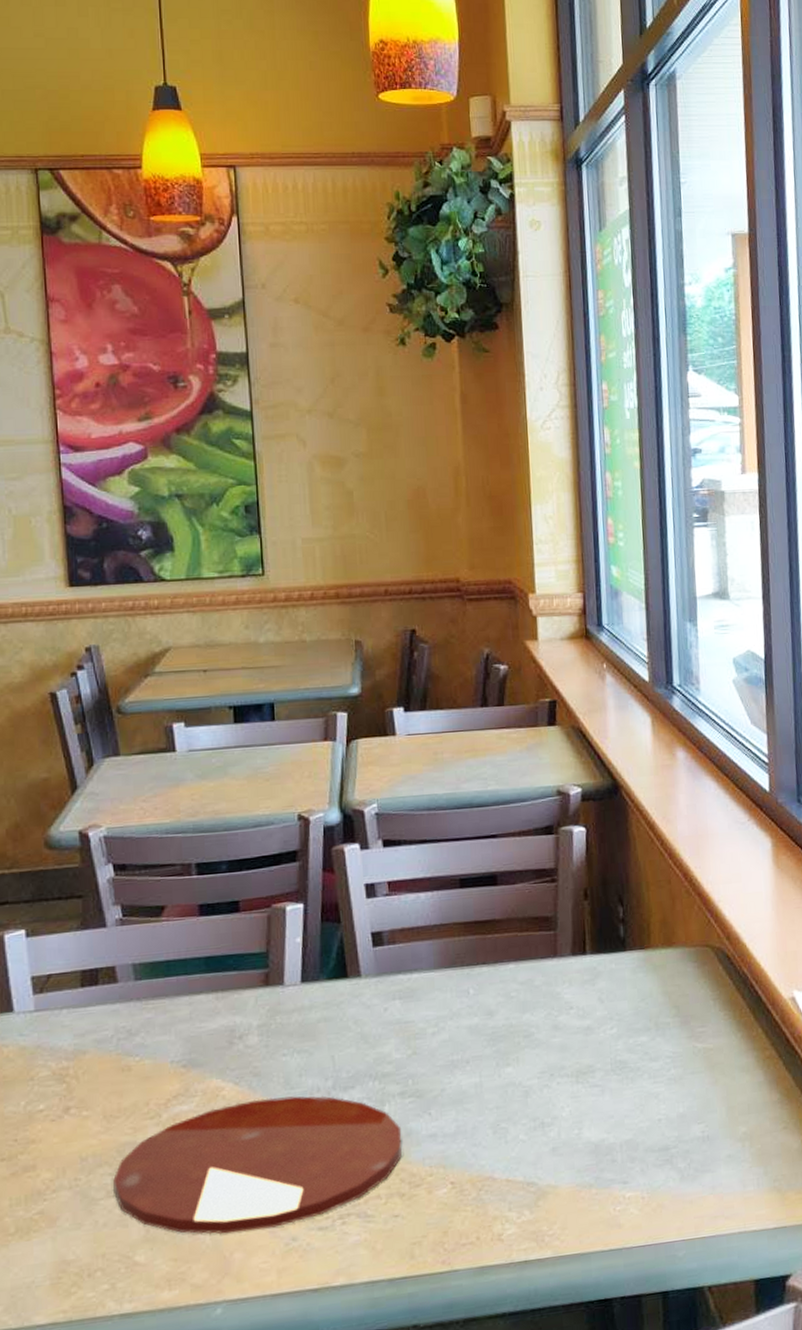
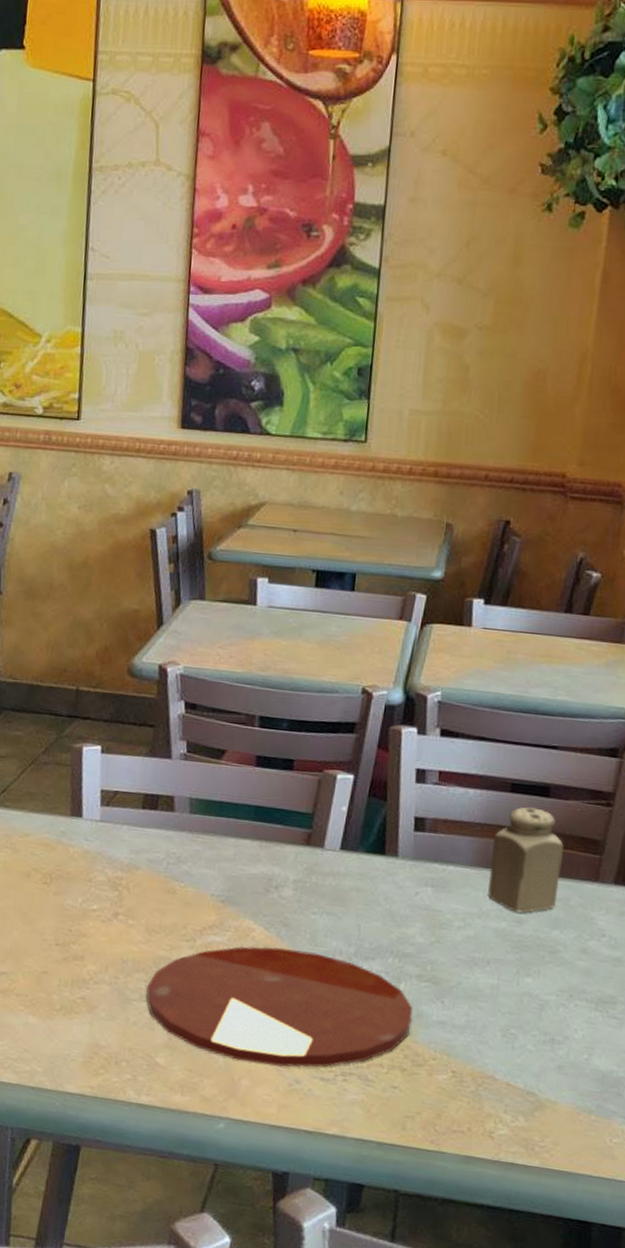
salt shaker: none [452,898,522,1005] -> present [488,807,564,913]

